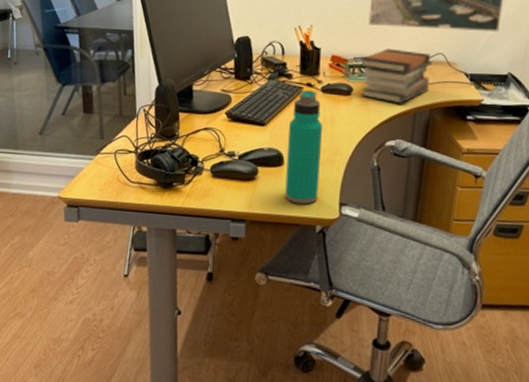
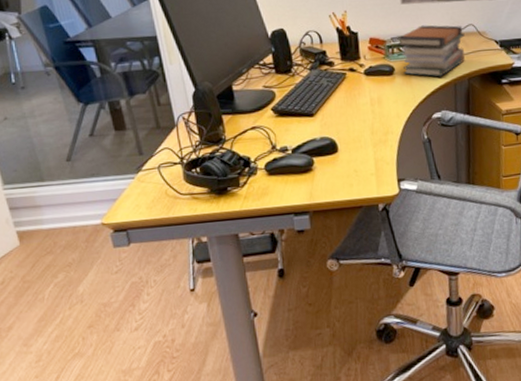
water bottle: present [285,89,323,204] -> none [337,74,376,187]

